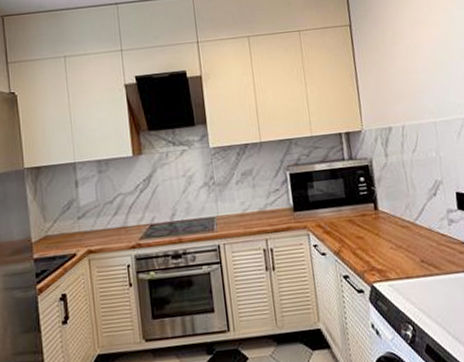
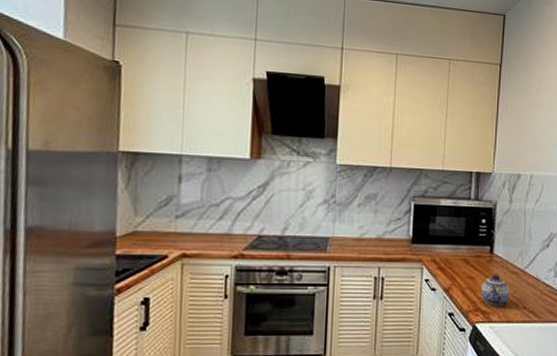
teapot: none [372,230,404,263] -> present [481,274,509,306]

